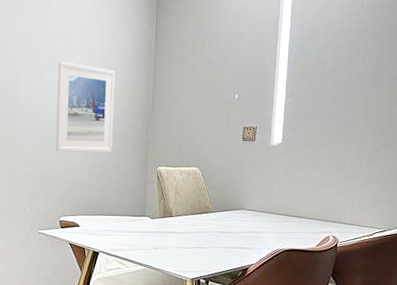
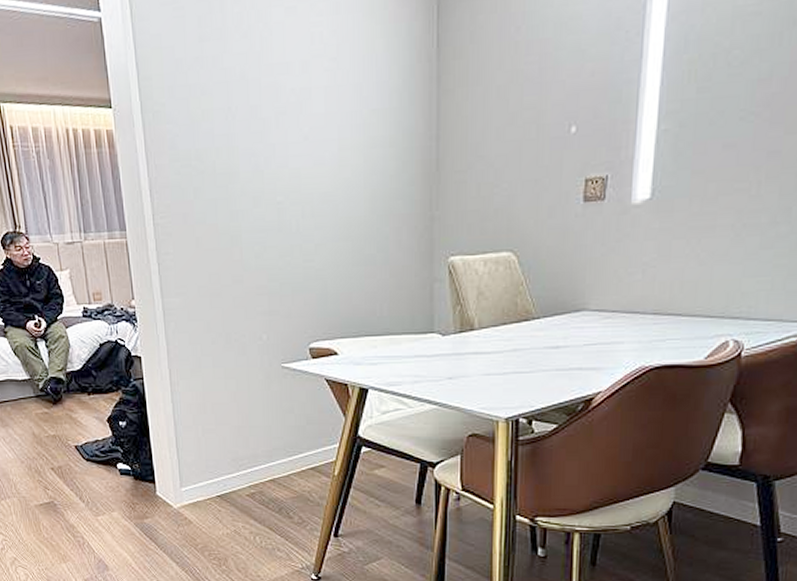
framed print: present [55,61,116,153] -> none [288,108,378,249]

